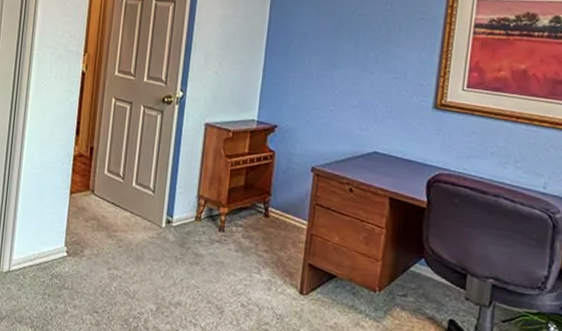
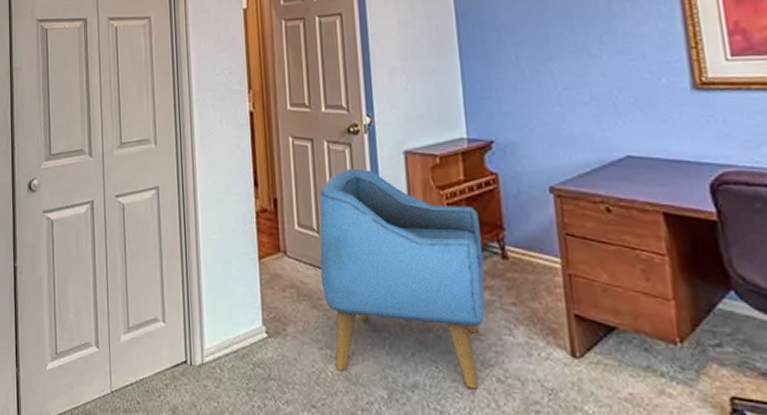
armchair: none [118,131,253,310] -> present [319,168,485,389]

